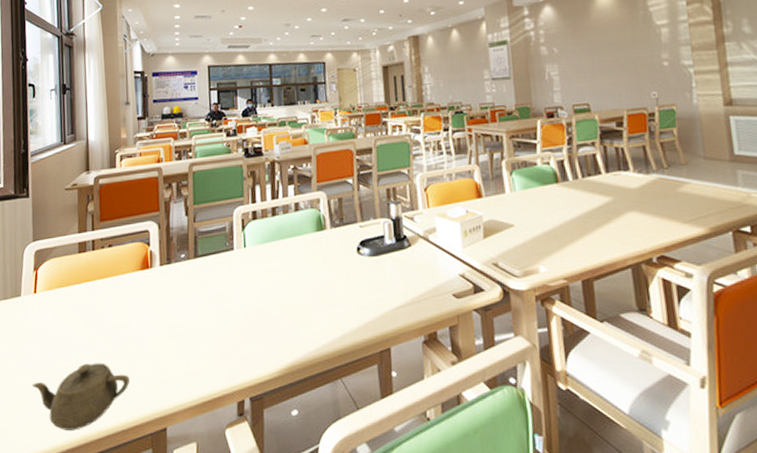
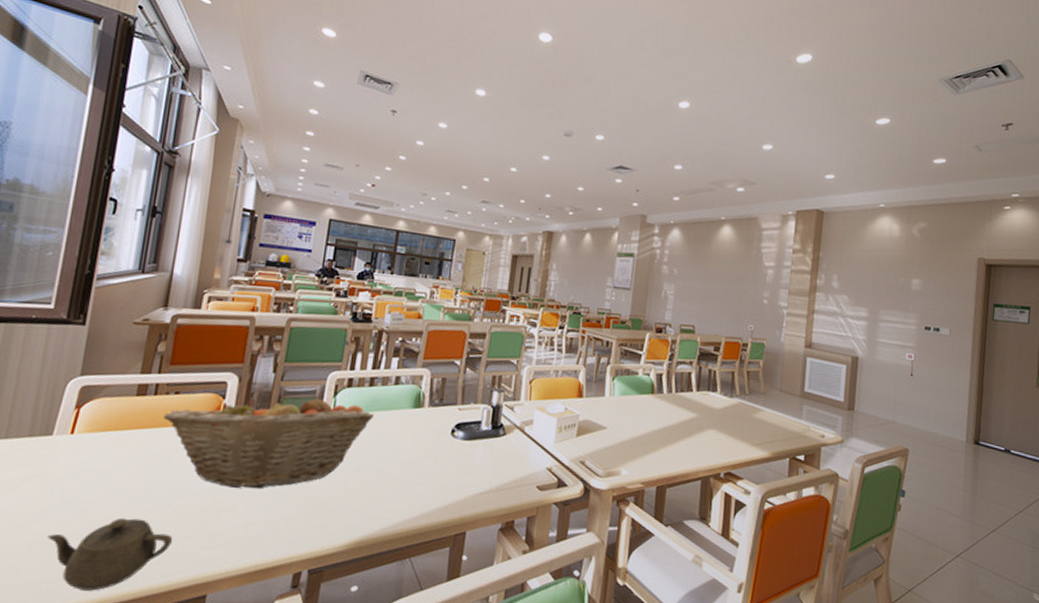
fruit basket: none [103,234,281,326] -> present [163,394,374,489]

